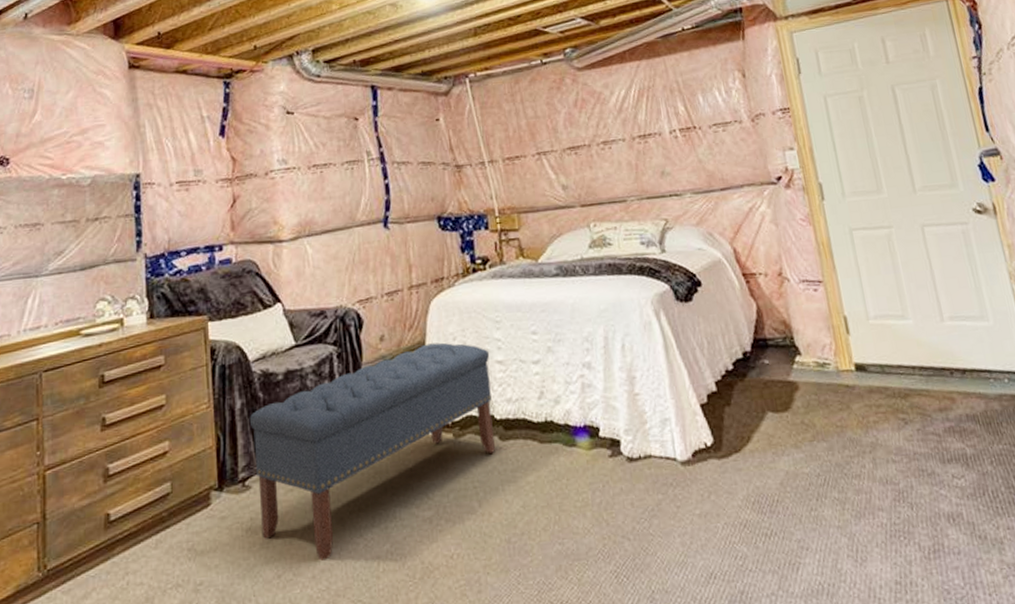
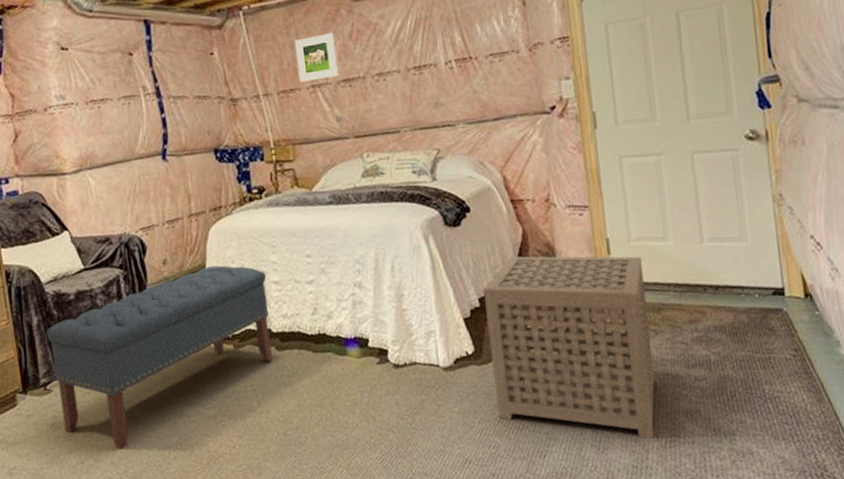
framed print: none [520,101,565,150] -> present [295,33,340,82]
side table: none [720,334,916,548] -> present [484,256,655,439]

